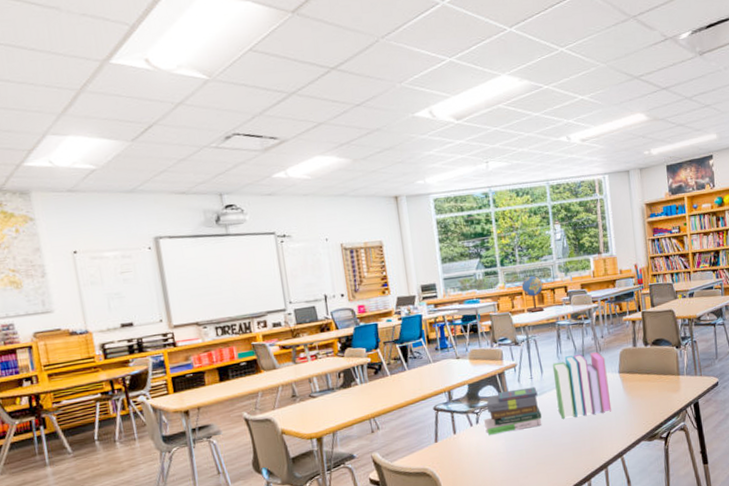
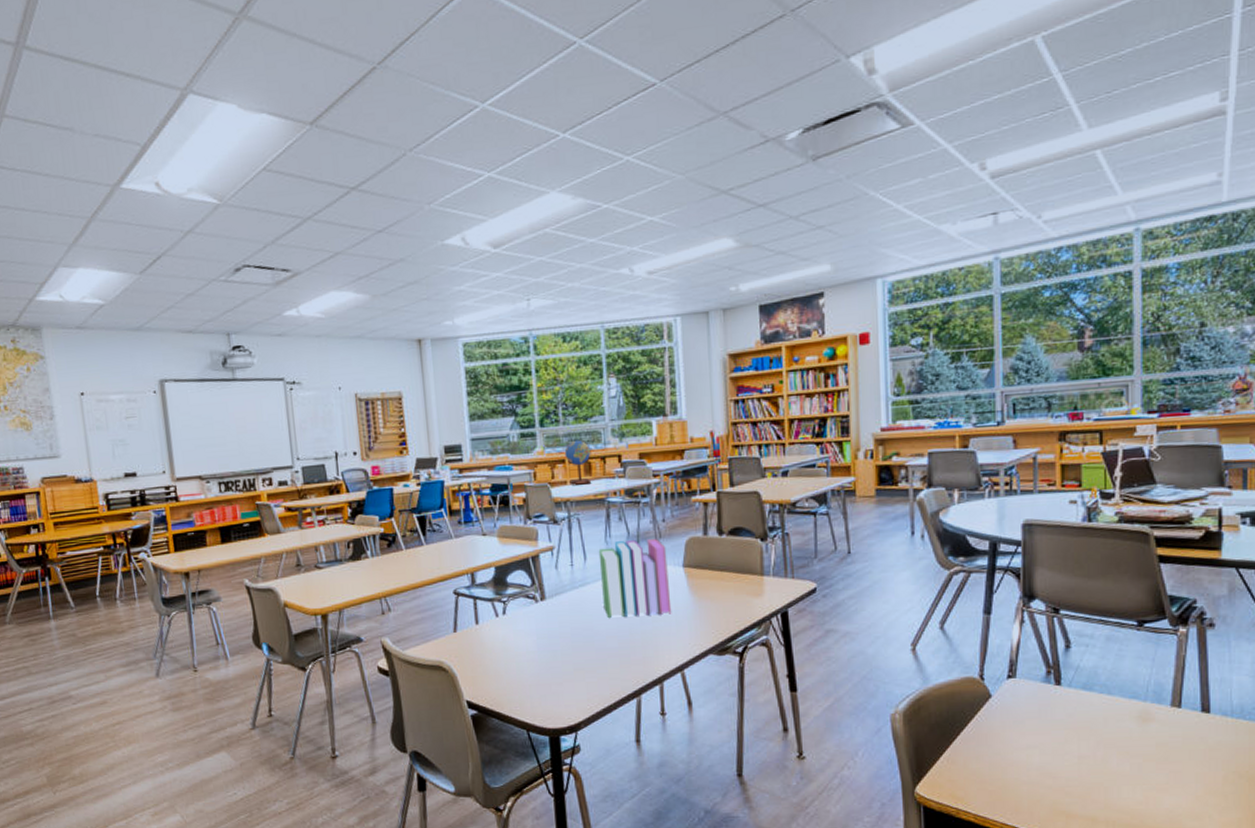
books: present [483,386,542,435] -> none [511,575,583,629]

